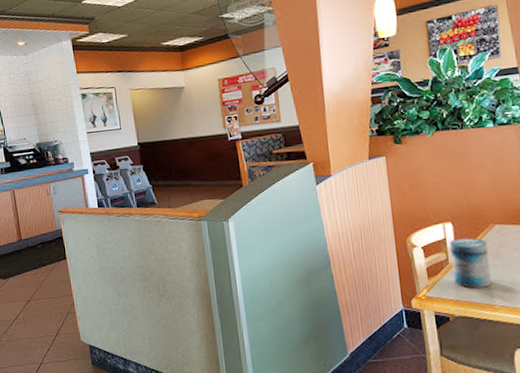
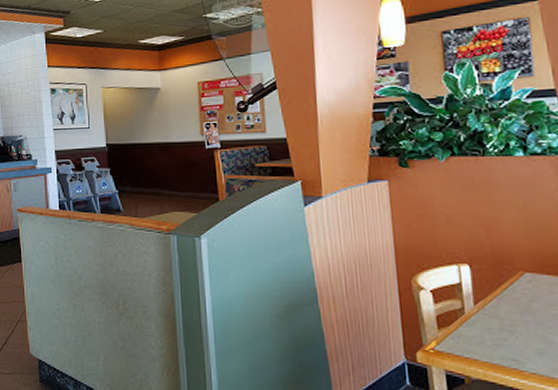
beverage can: present [450,238,491,288] -> none [466,285,520,348]

